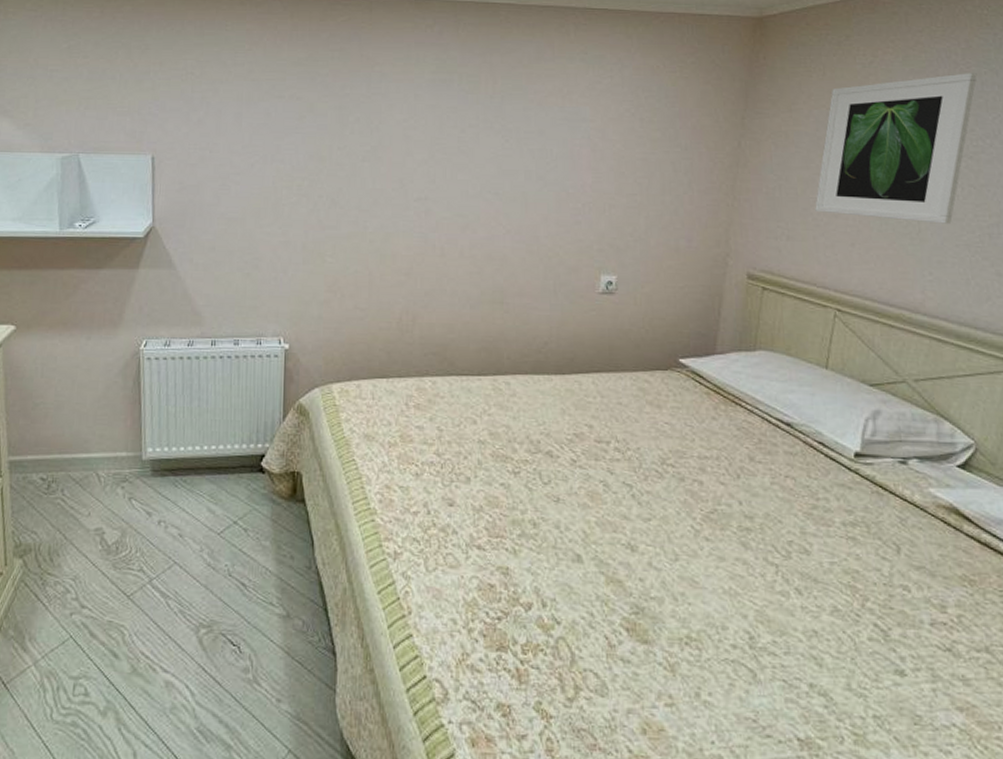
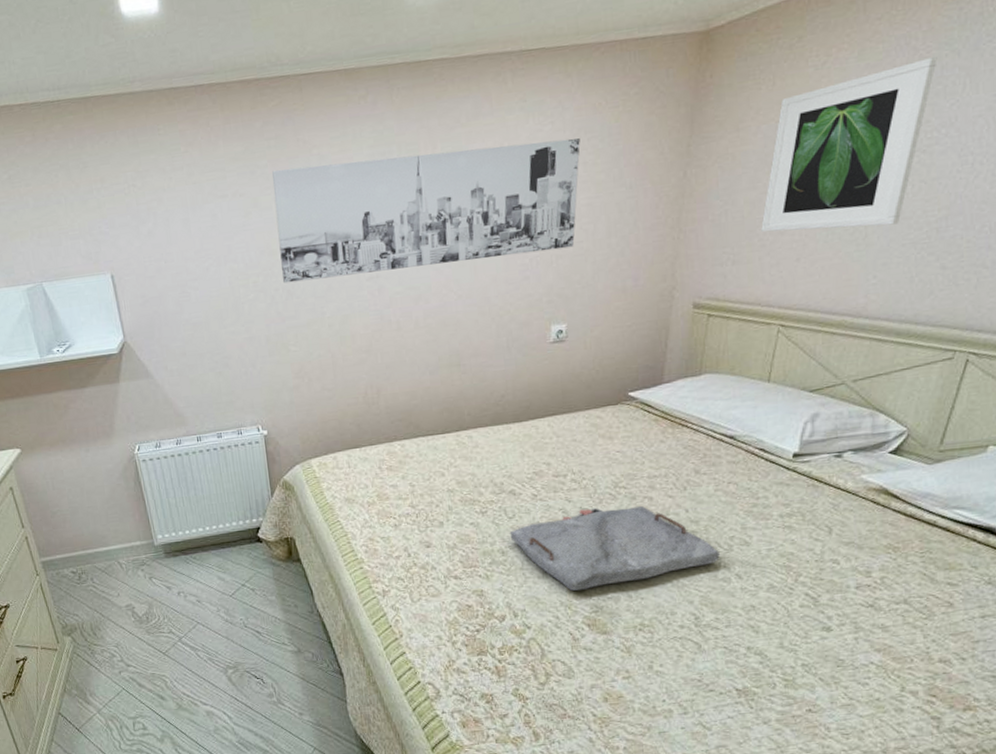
wall art: none [327,80,638,199] -> present [272,138,580,284]
serving tray: none [543,484,778,584] -> present [509,506,721,591]

